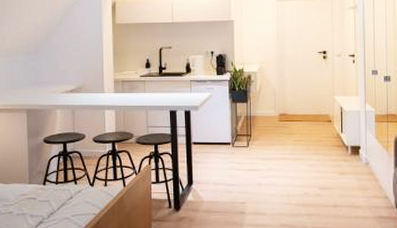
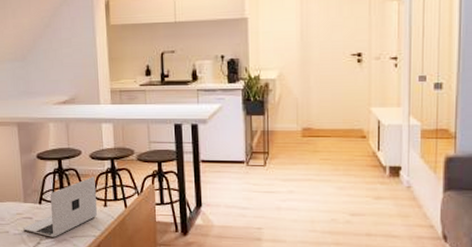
laptop: none [26,158,97,216] -> present [23,177,97,237]

